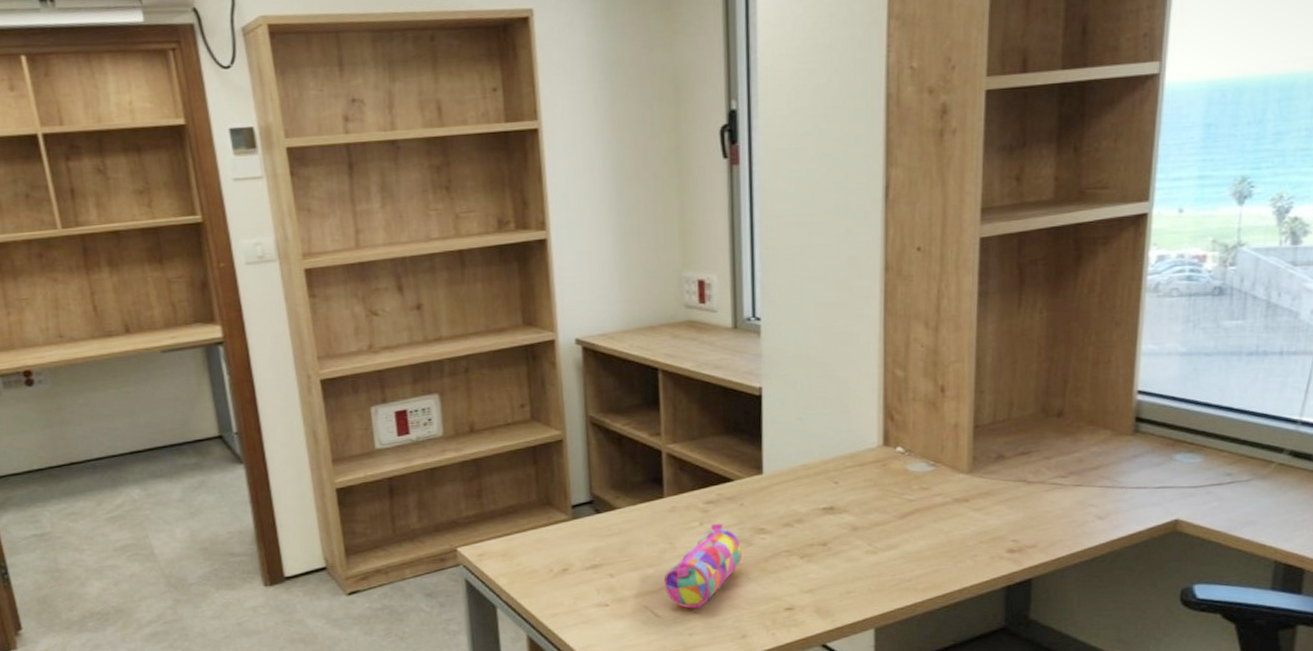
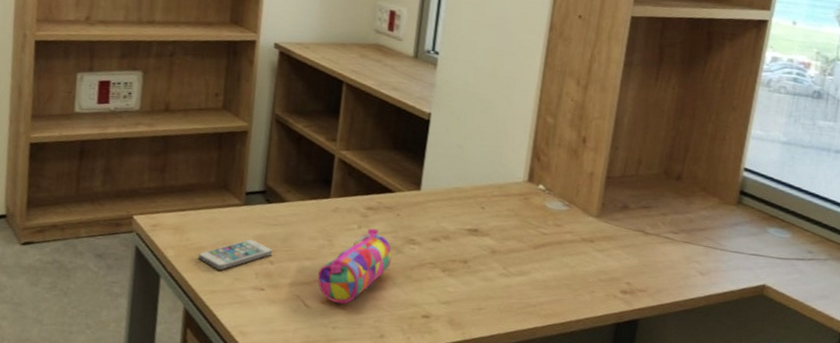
smartphone: none [533,554,610,592] -> present [198,239,272,271]

